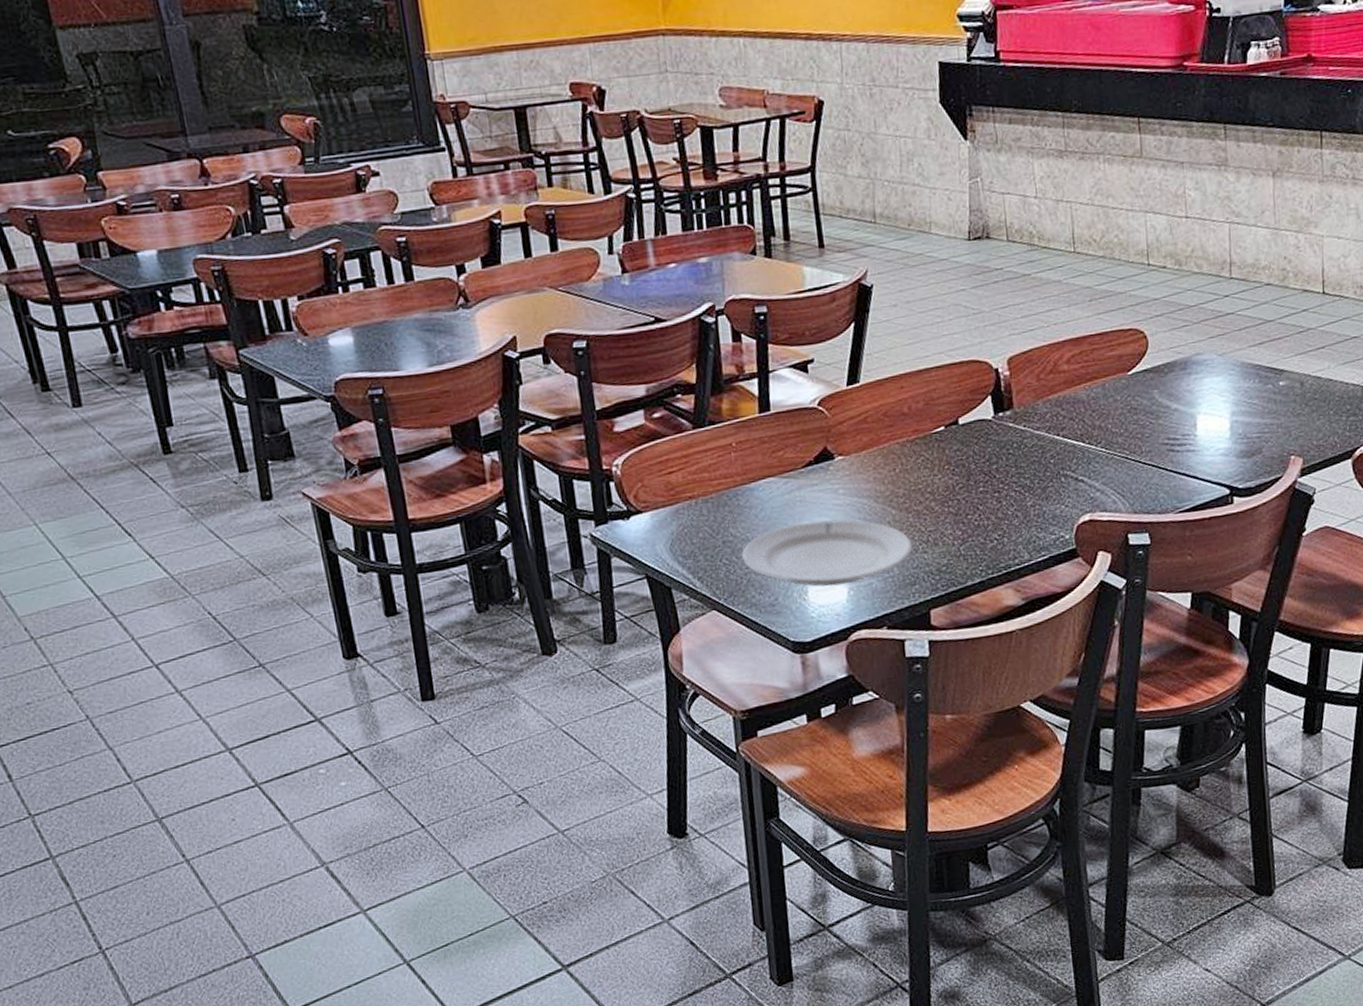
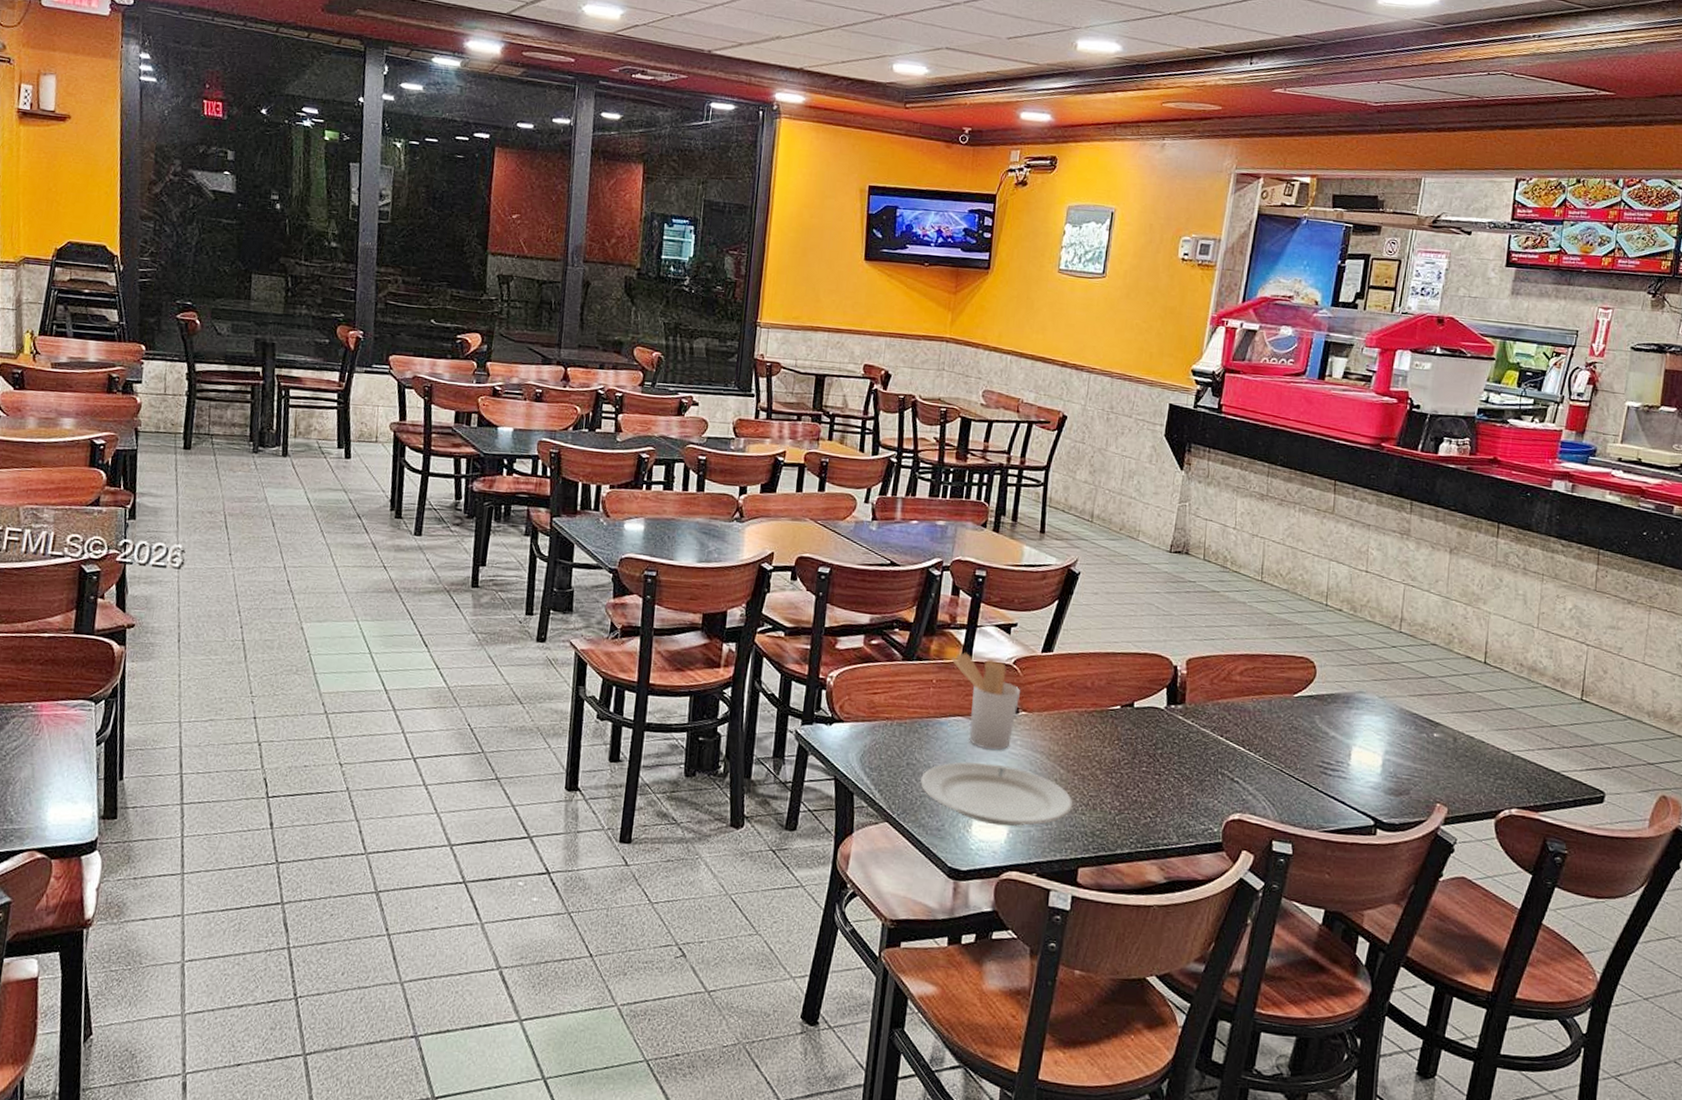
utensil holder: none [748,404,833,507] -> present [951,653,1020,751]

